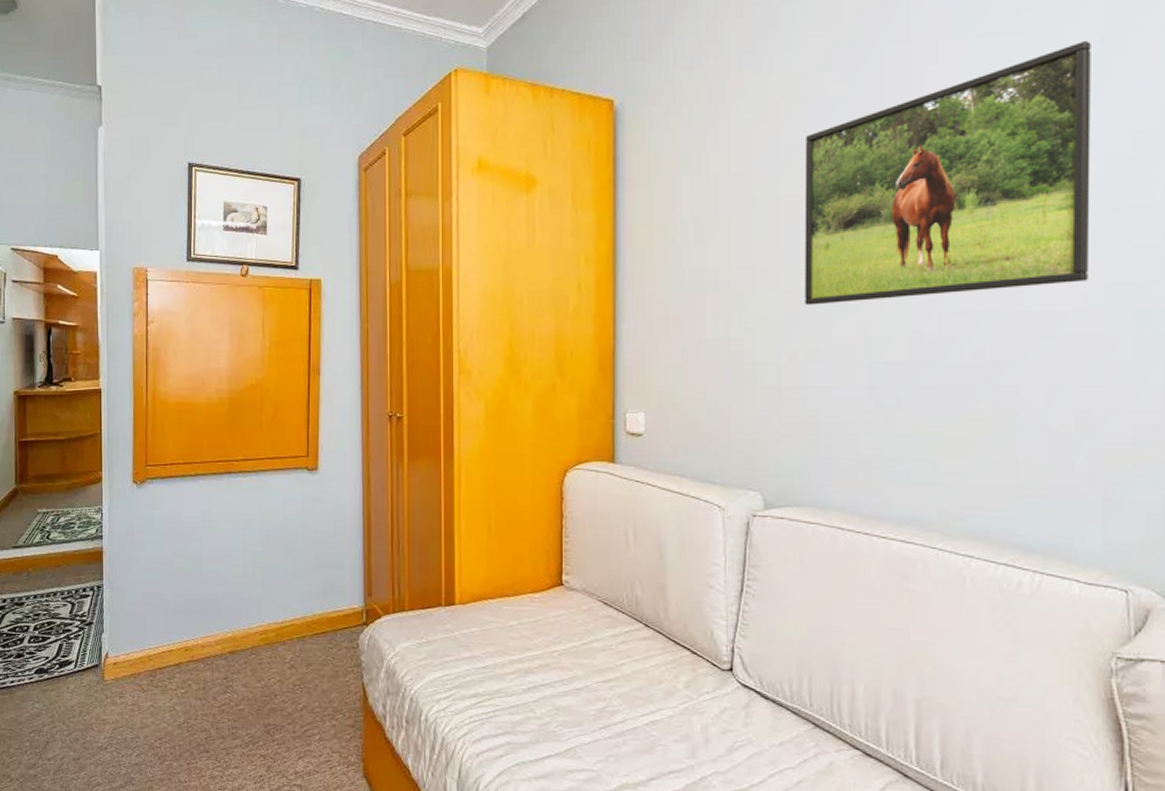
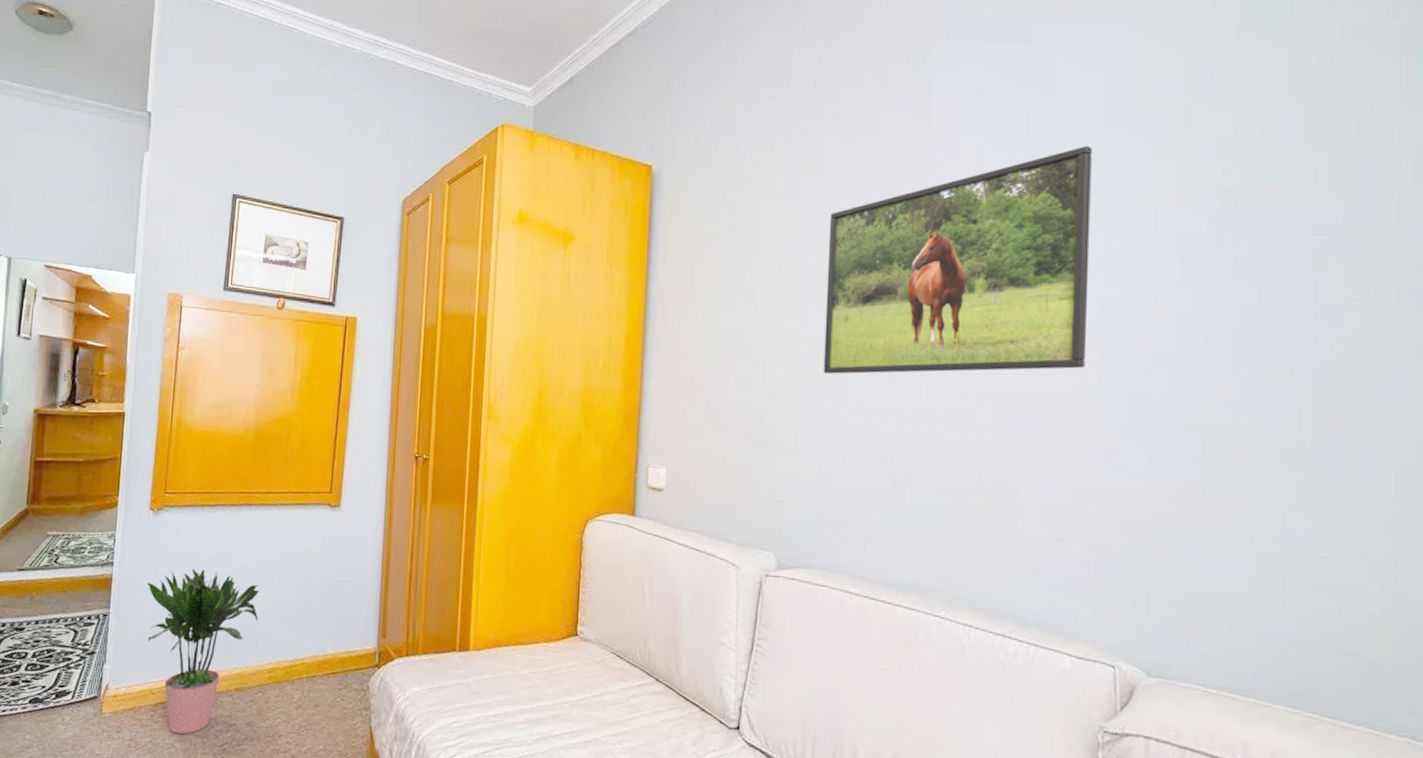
potted plant: none [136,537,247,698] -> present [147,569,262,735]

